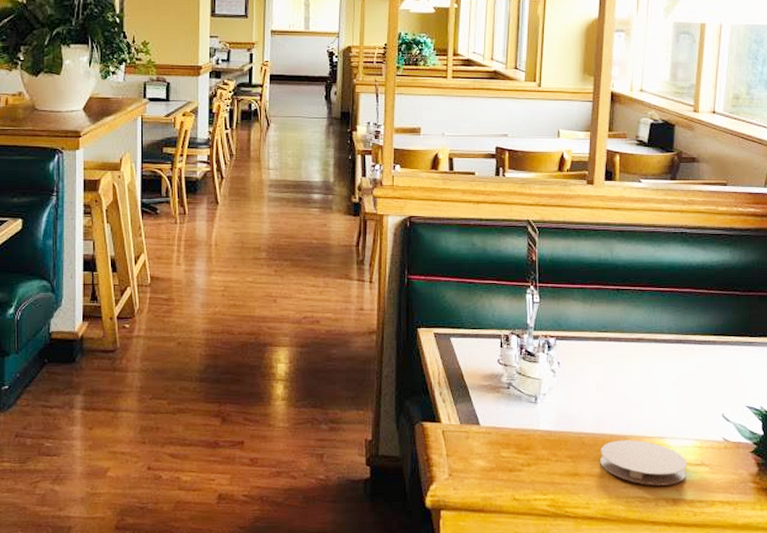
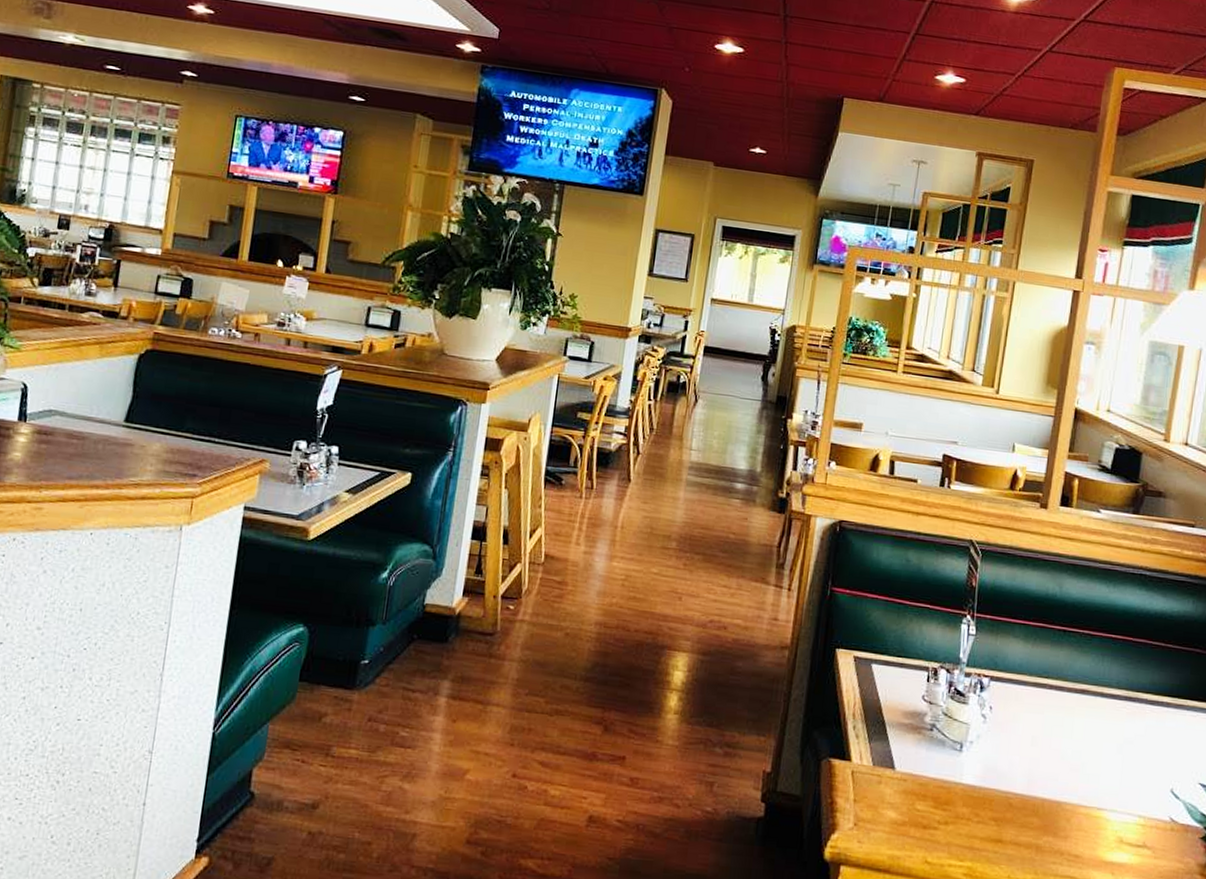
coaster: present [600,439,687,486] -> none [1028,806,1127,867]

